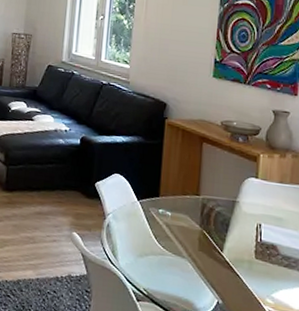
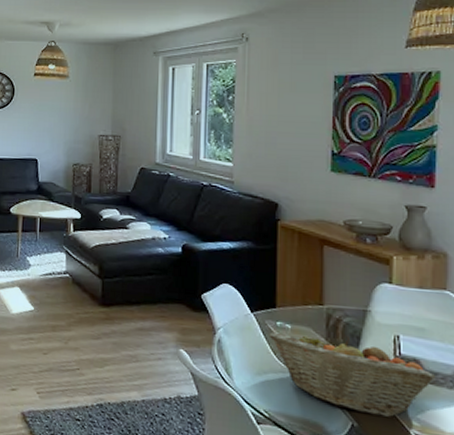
fruit basket: none [151,218,288,296] -> present [268,332,435,417]

